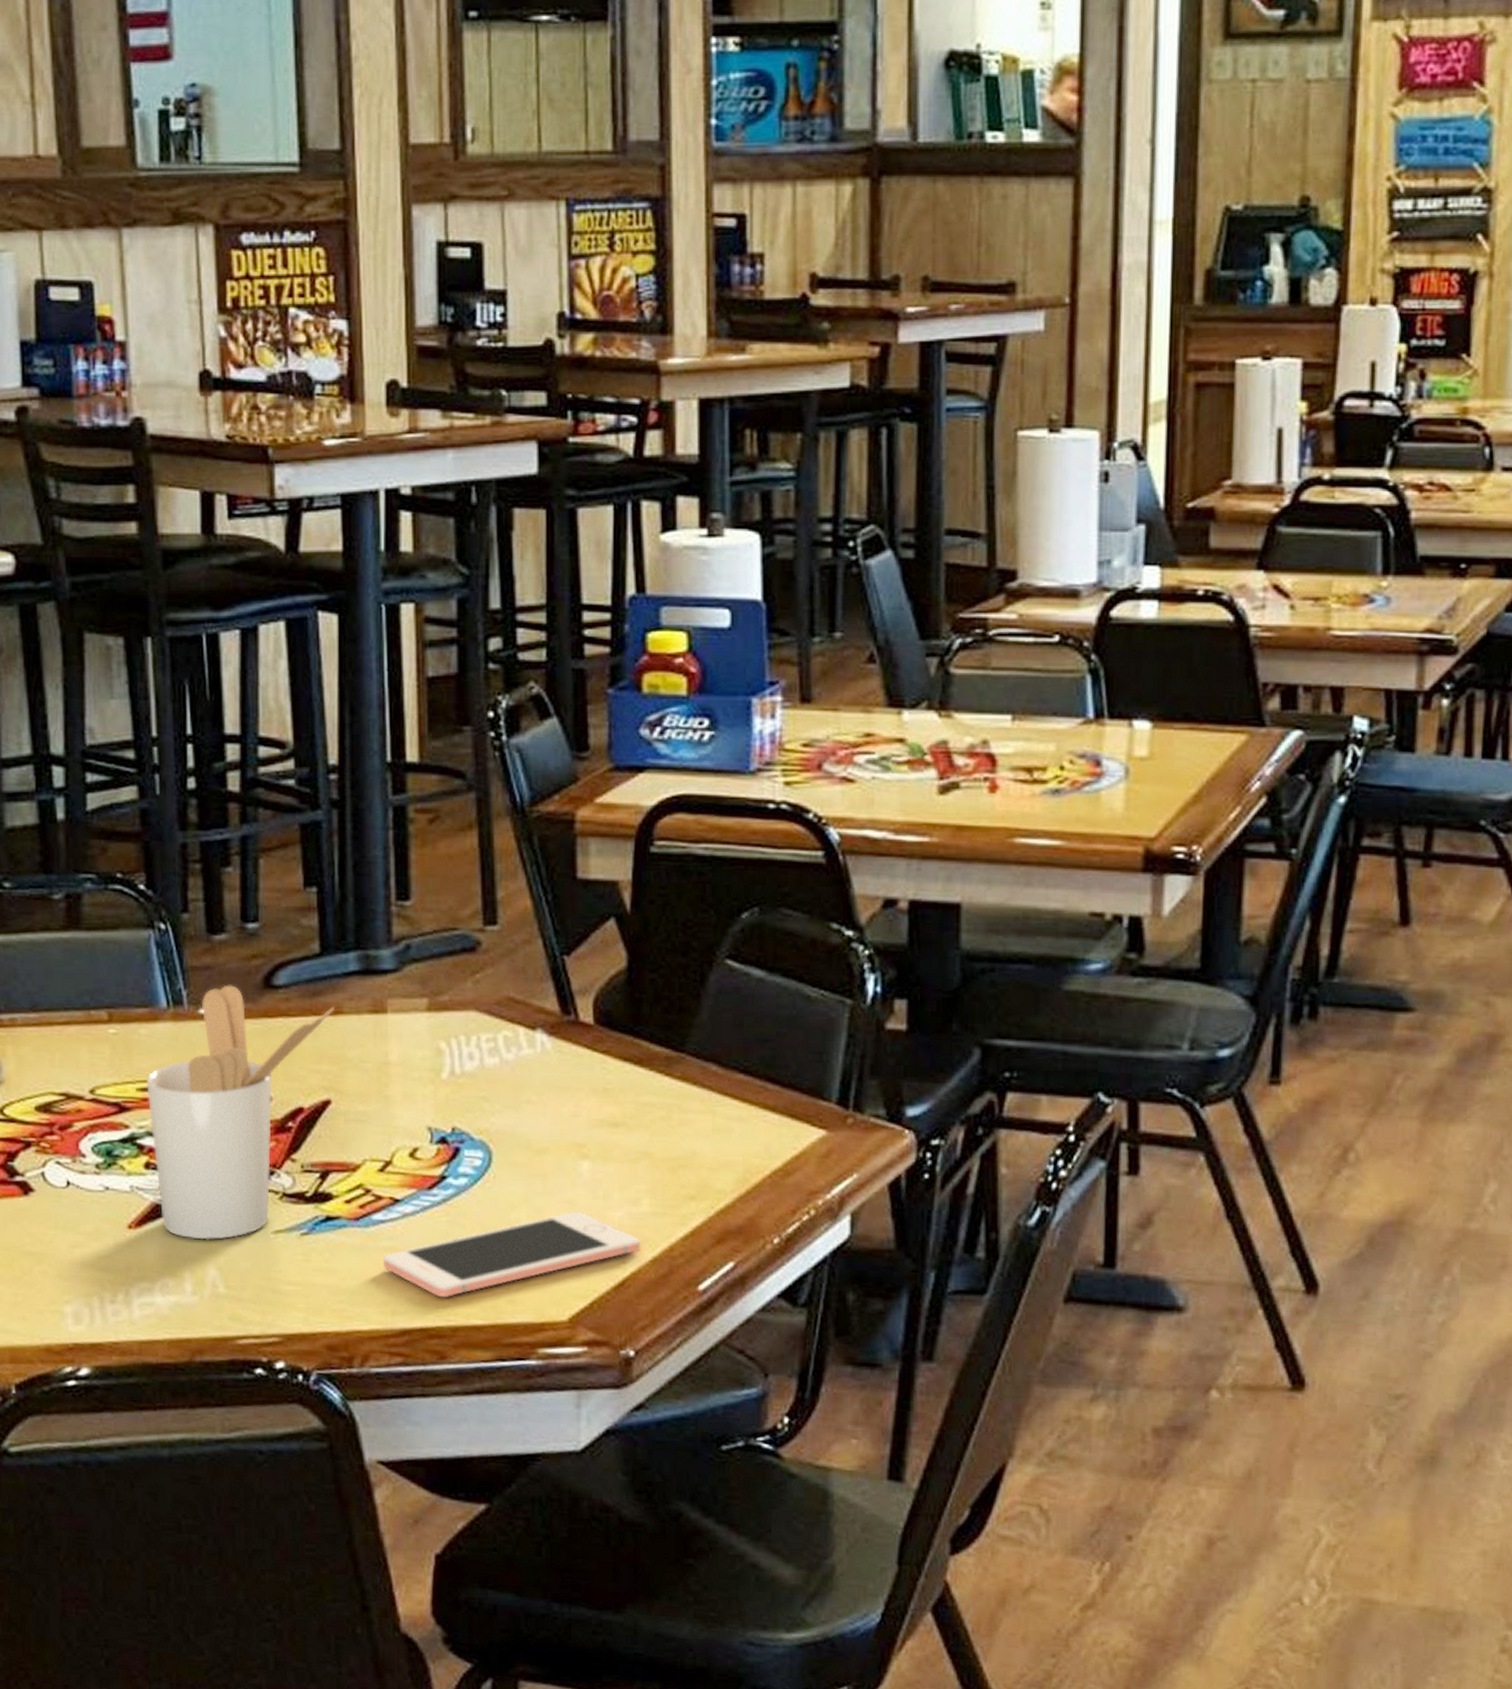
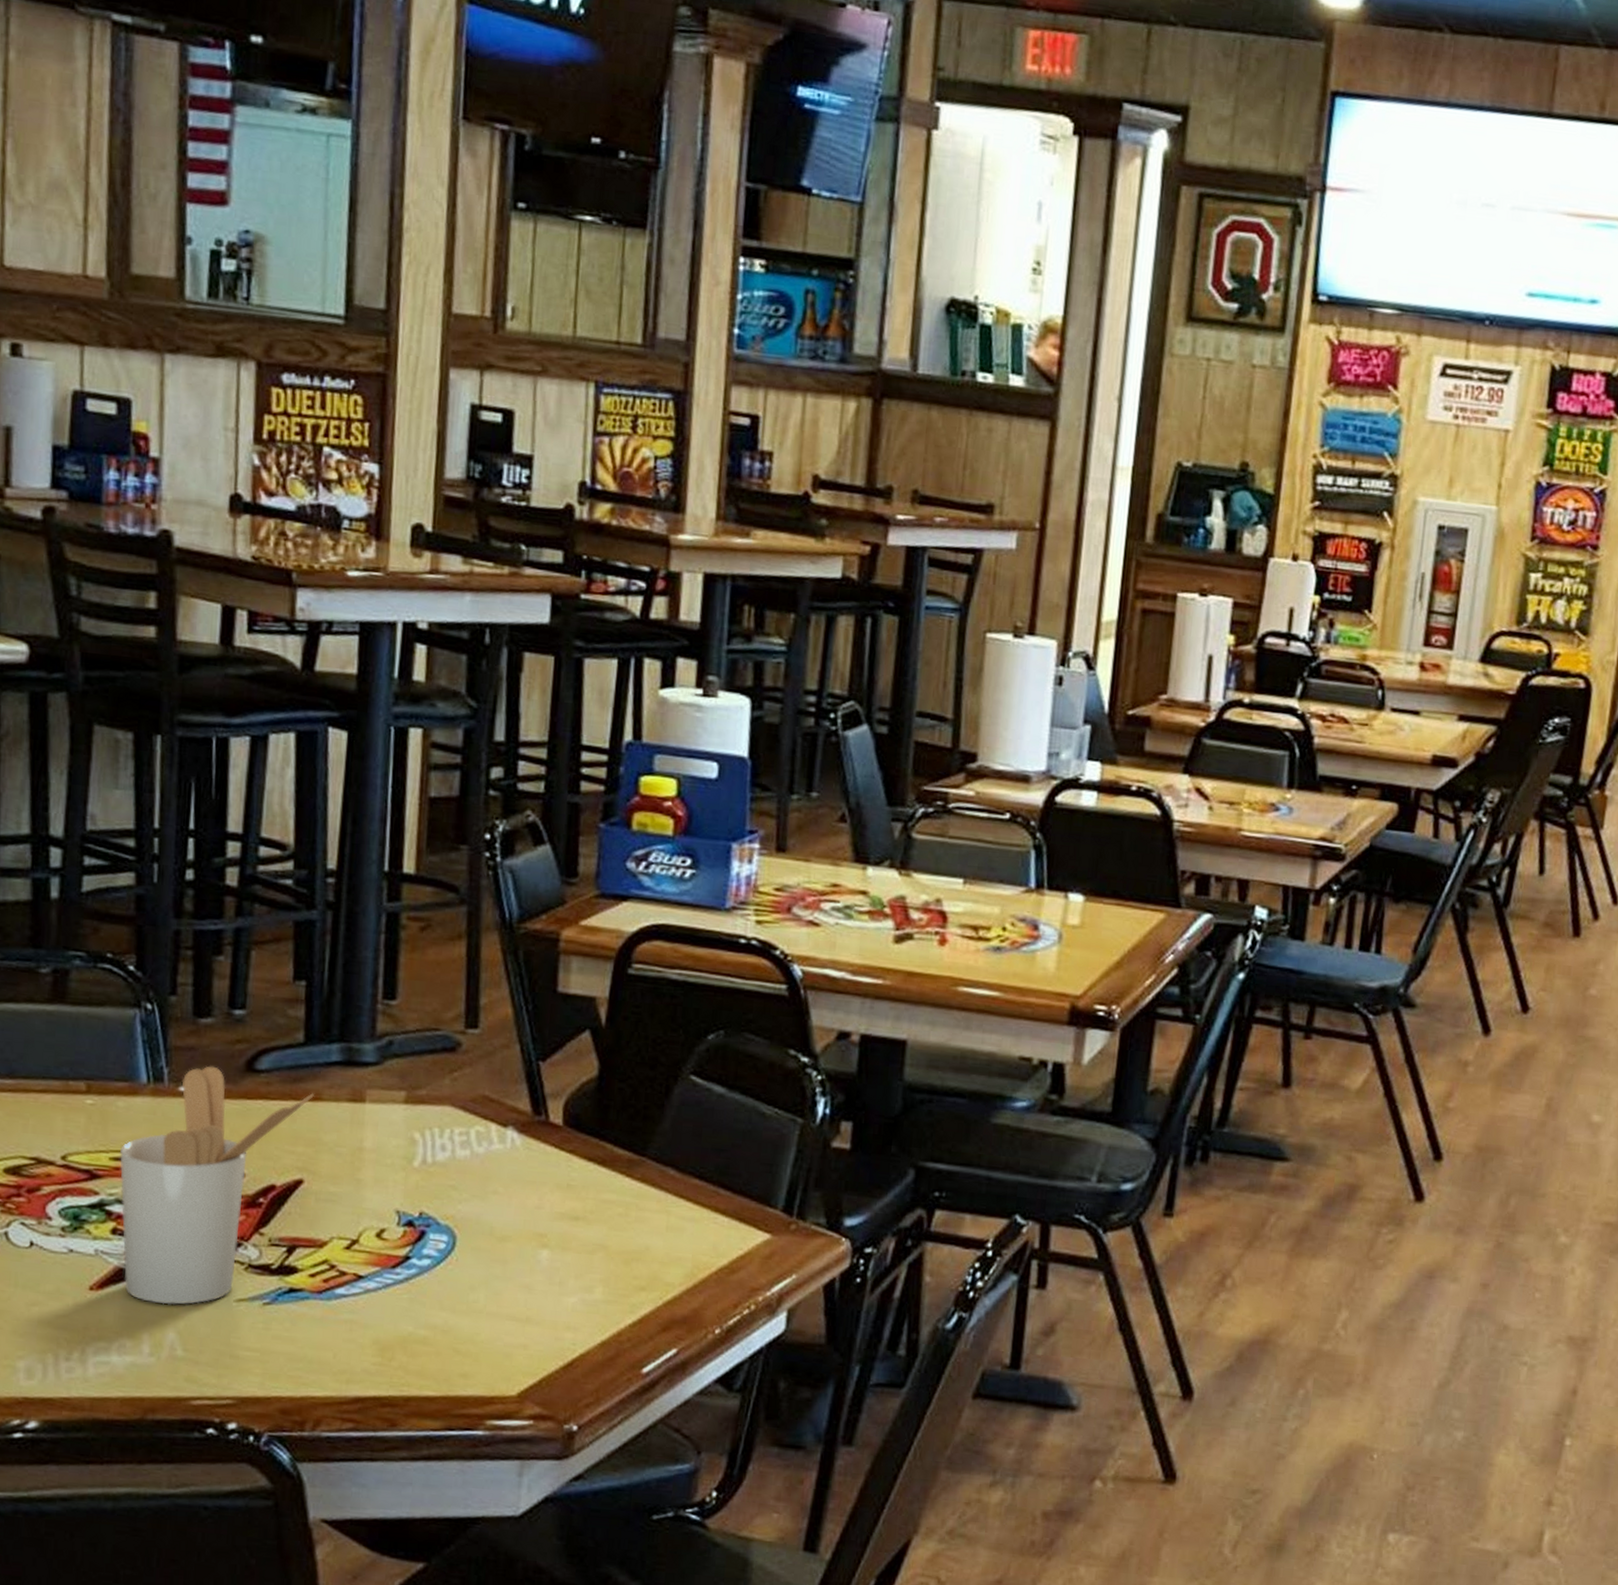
cell phone: present [383,1211,640,1298] -> none [342,1295,591,1370]

